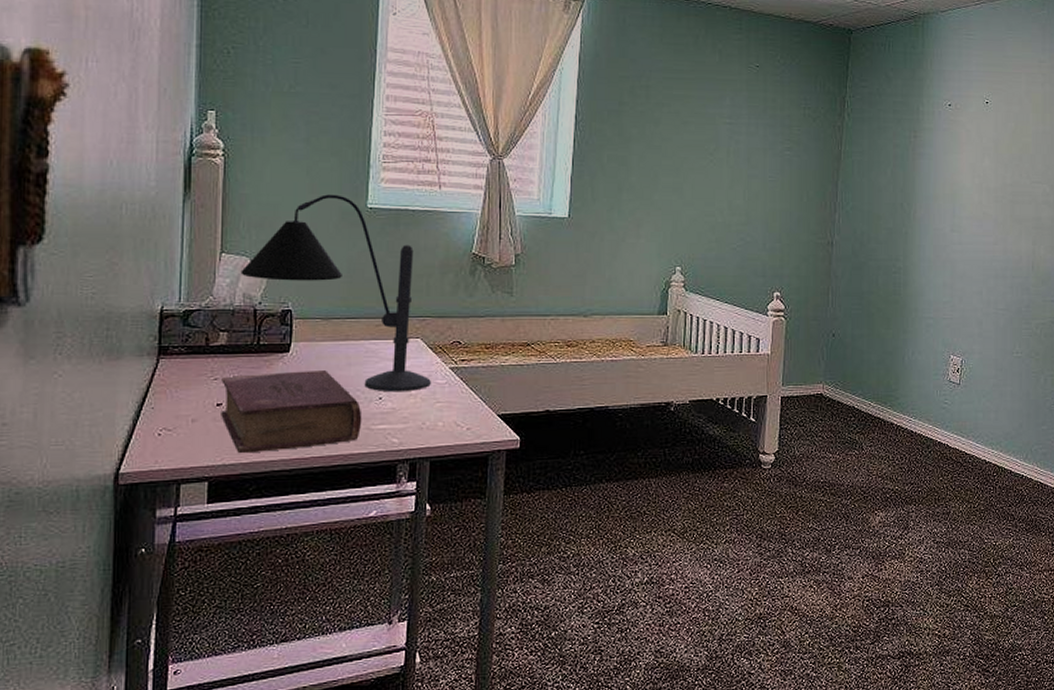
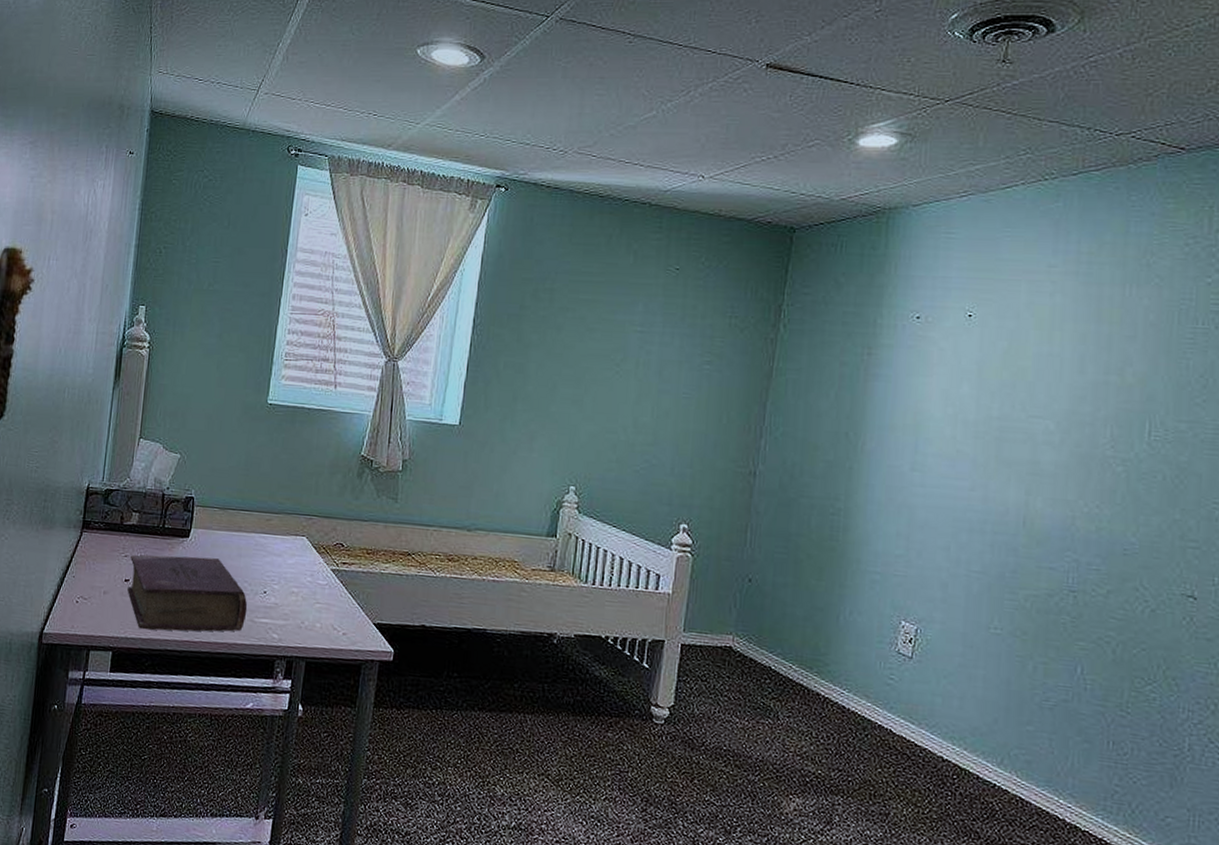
desk lamp: present [240,194,431,392] -> none [154,388,313,589]

